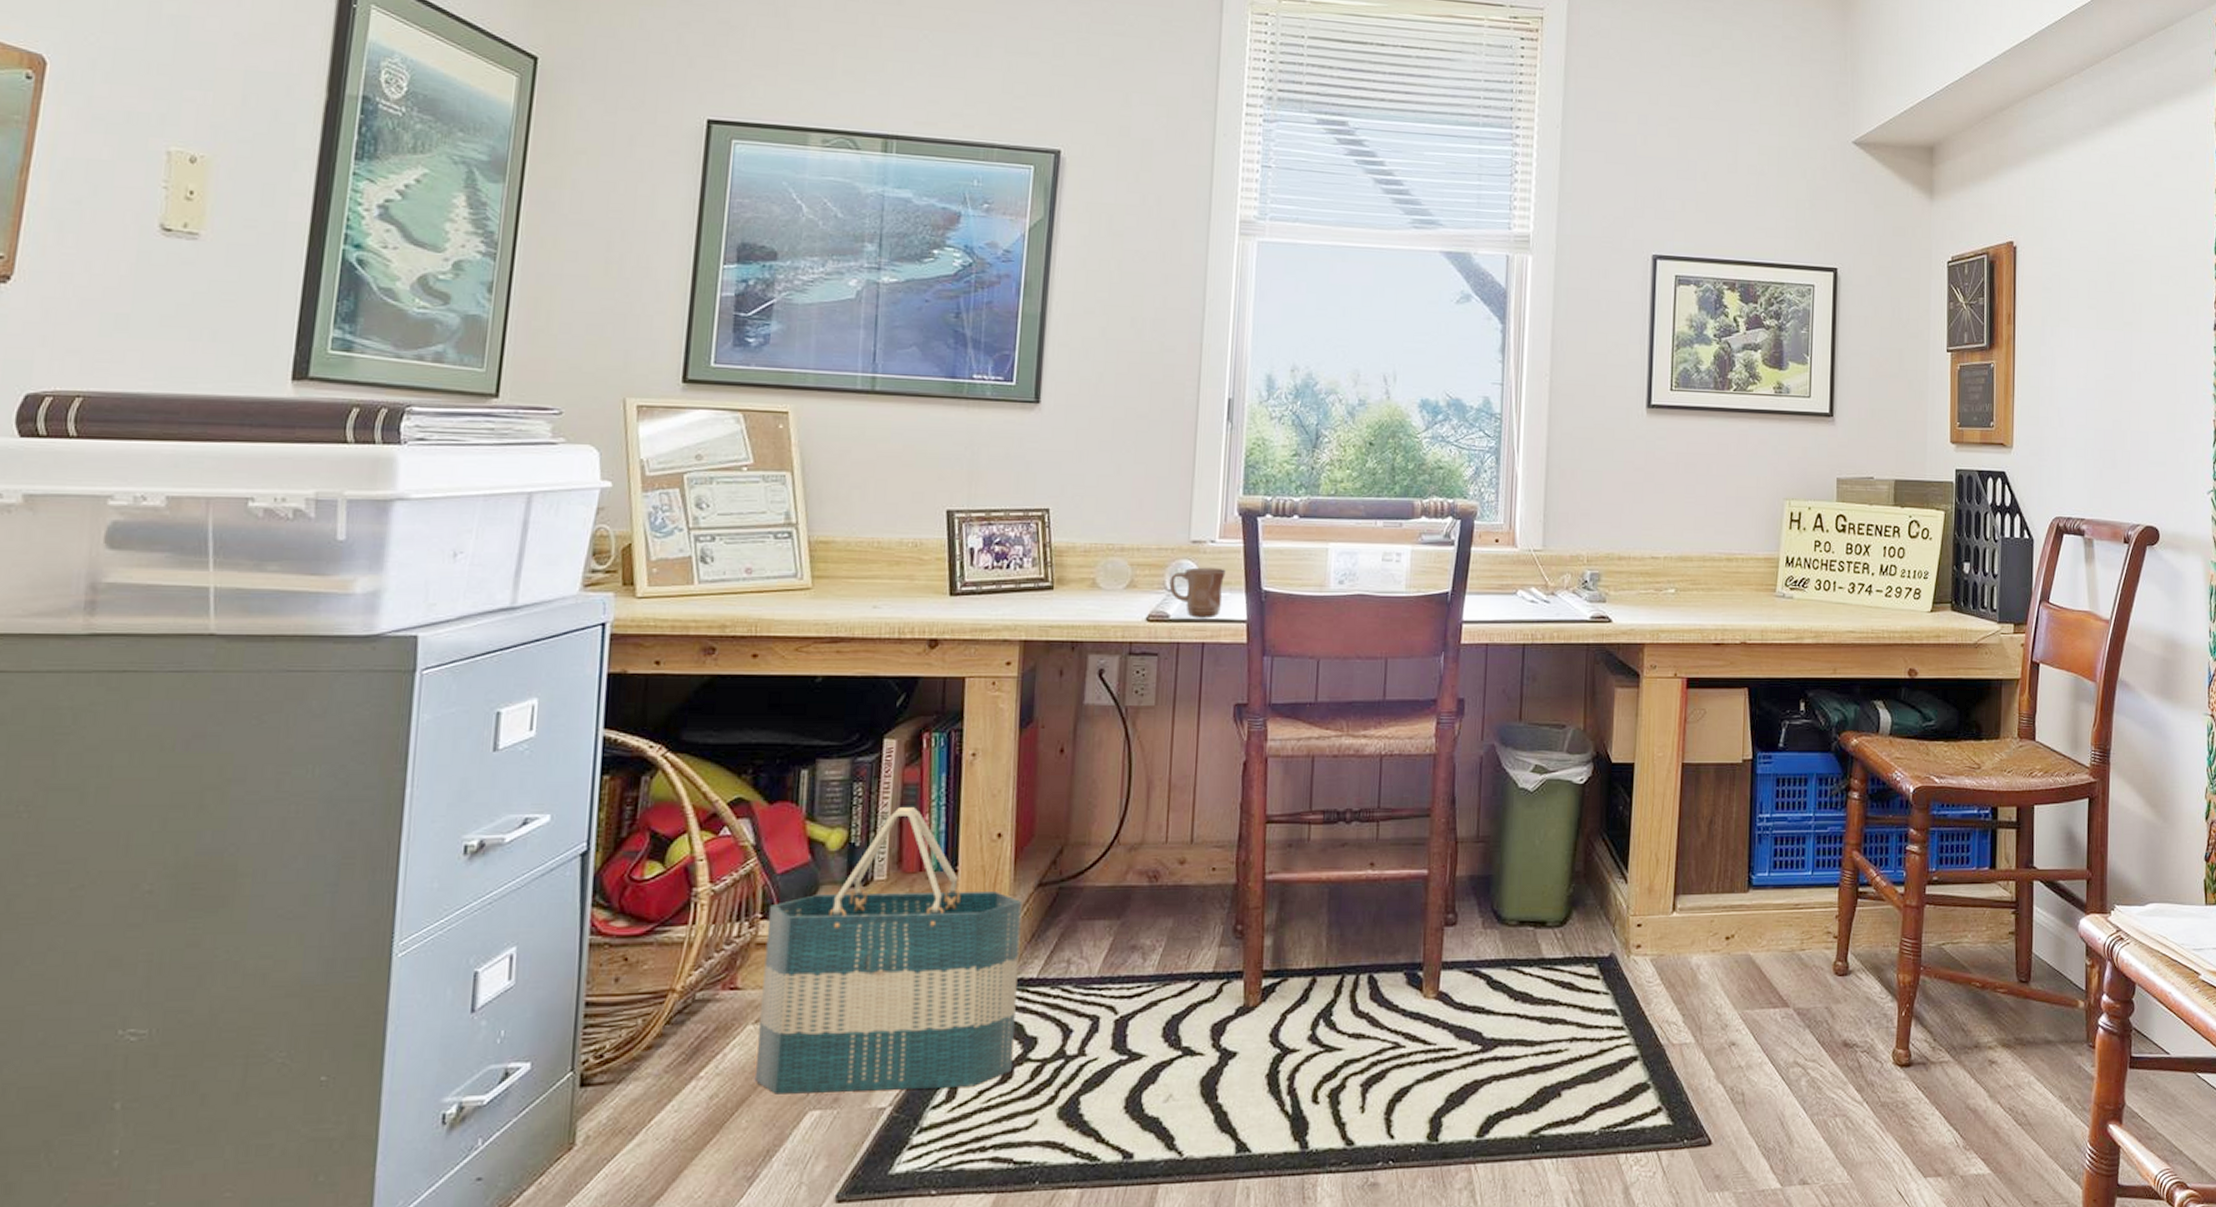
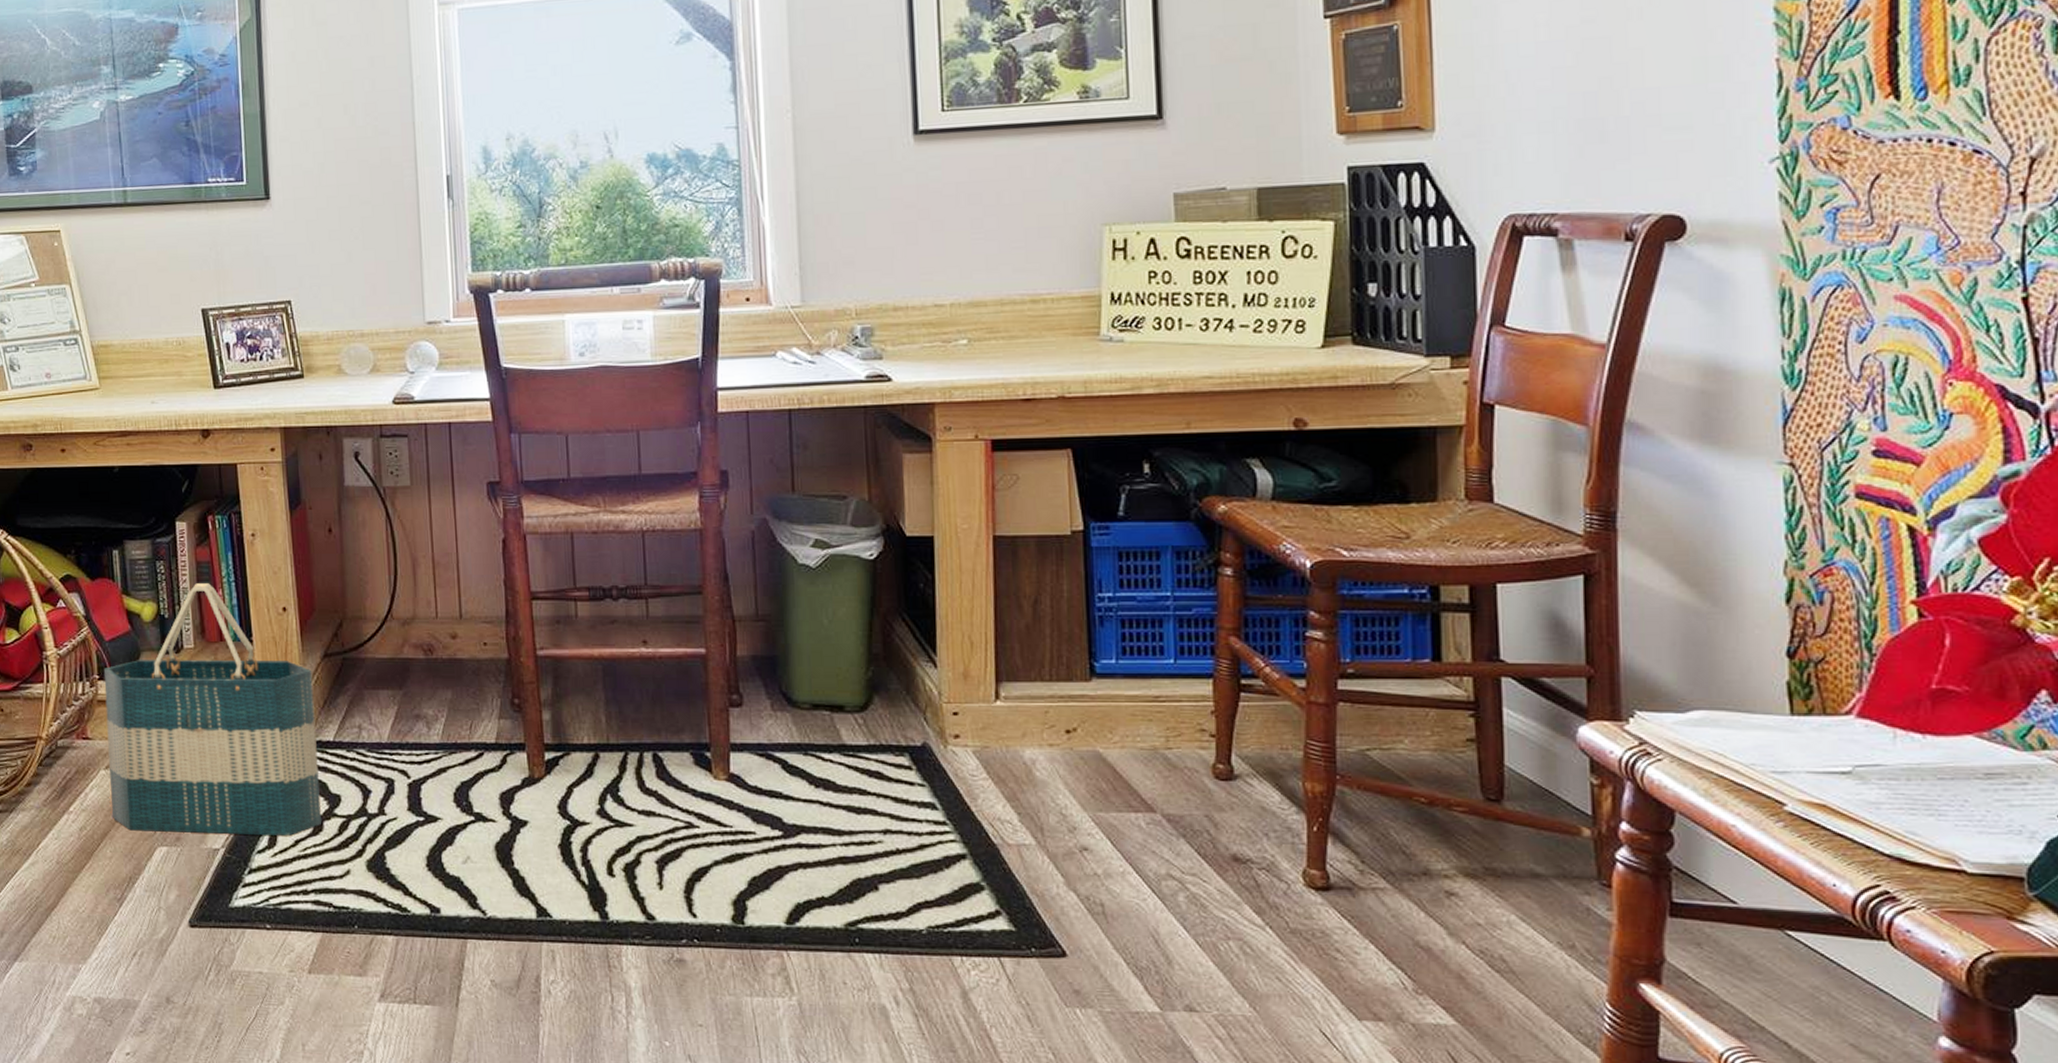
mug: present [1169,567,1226,619] -> none [410,347,464,399]

